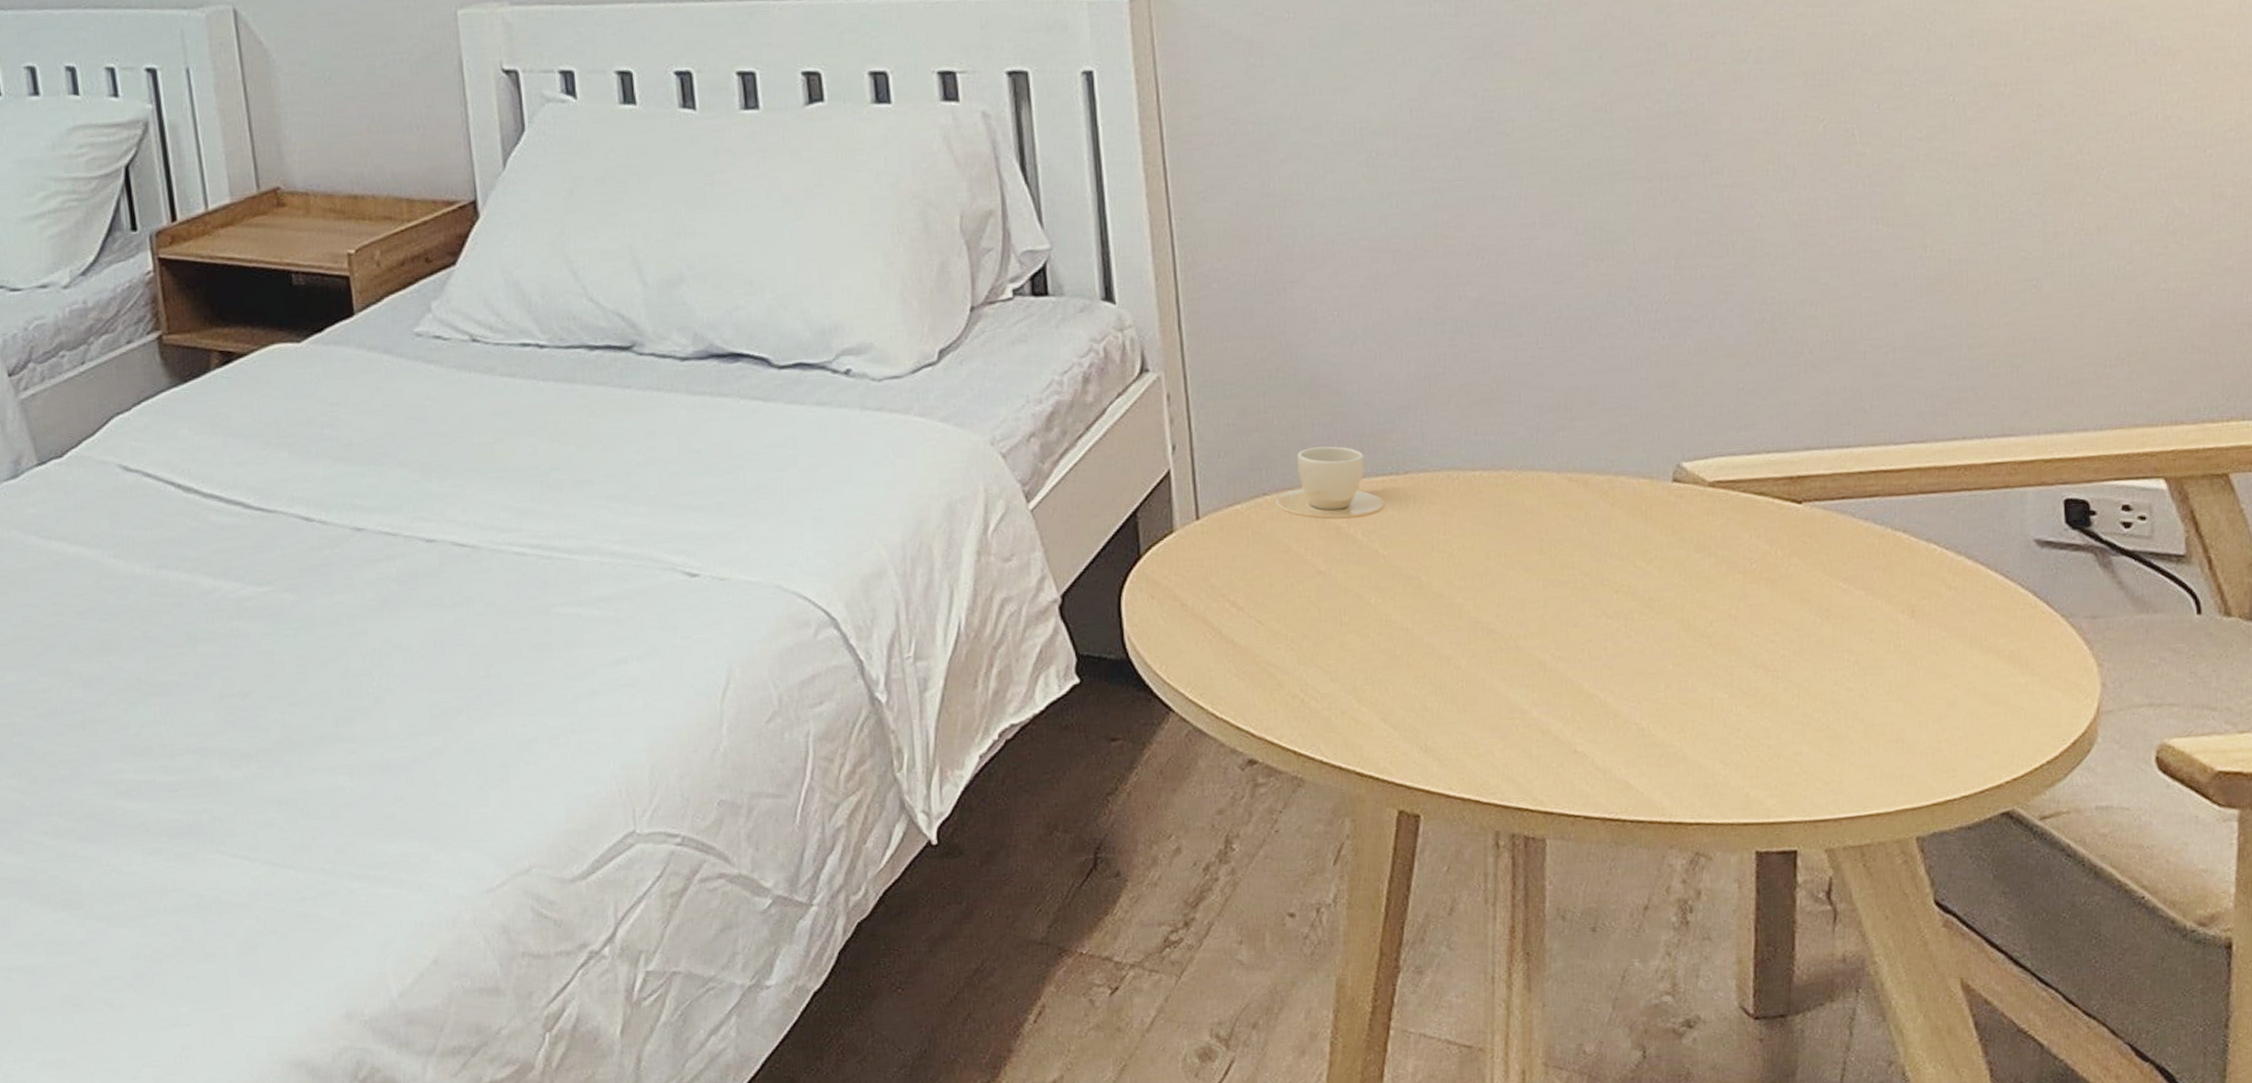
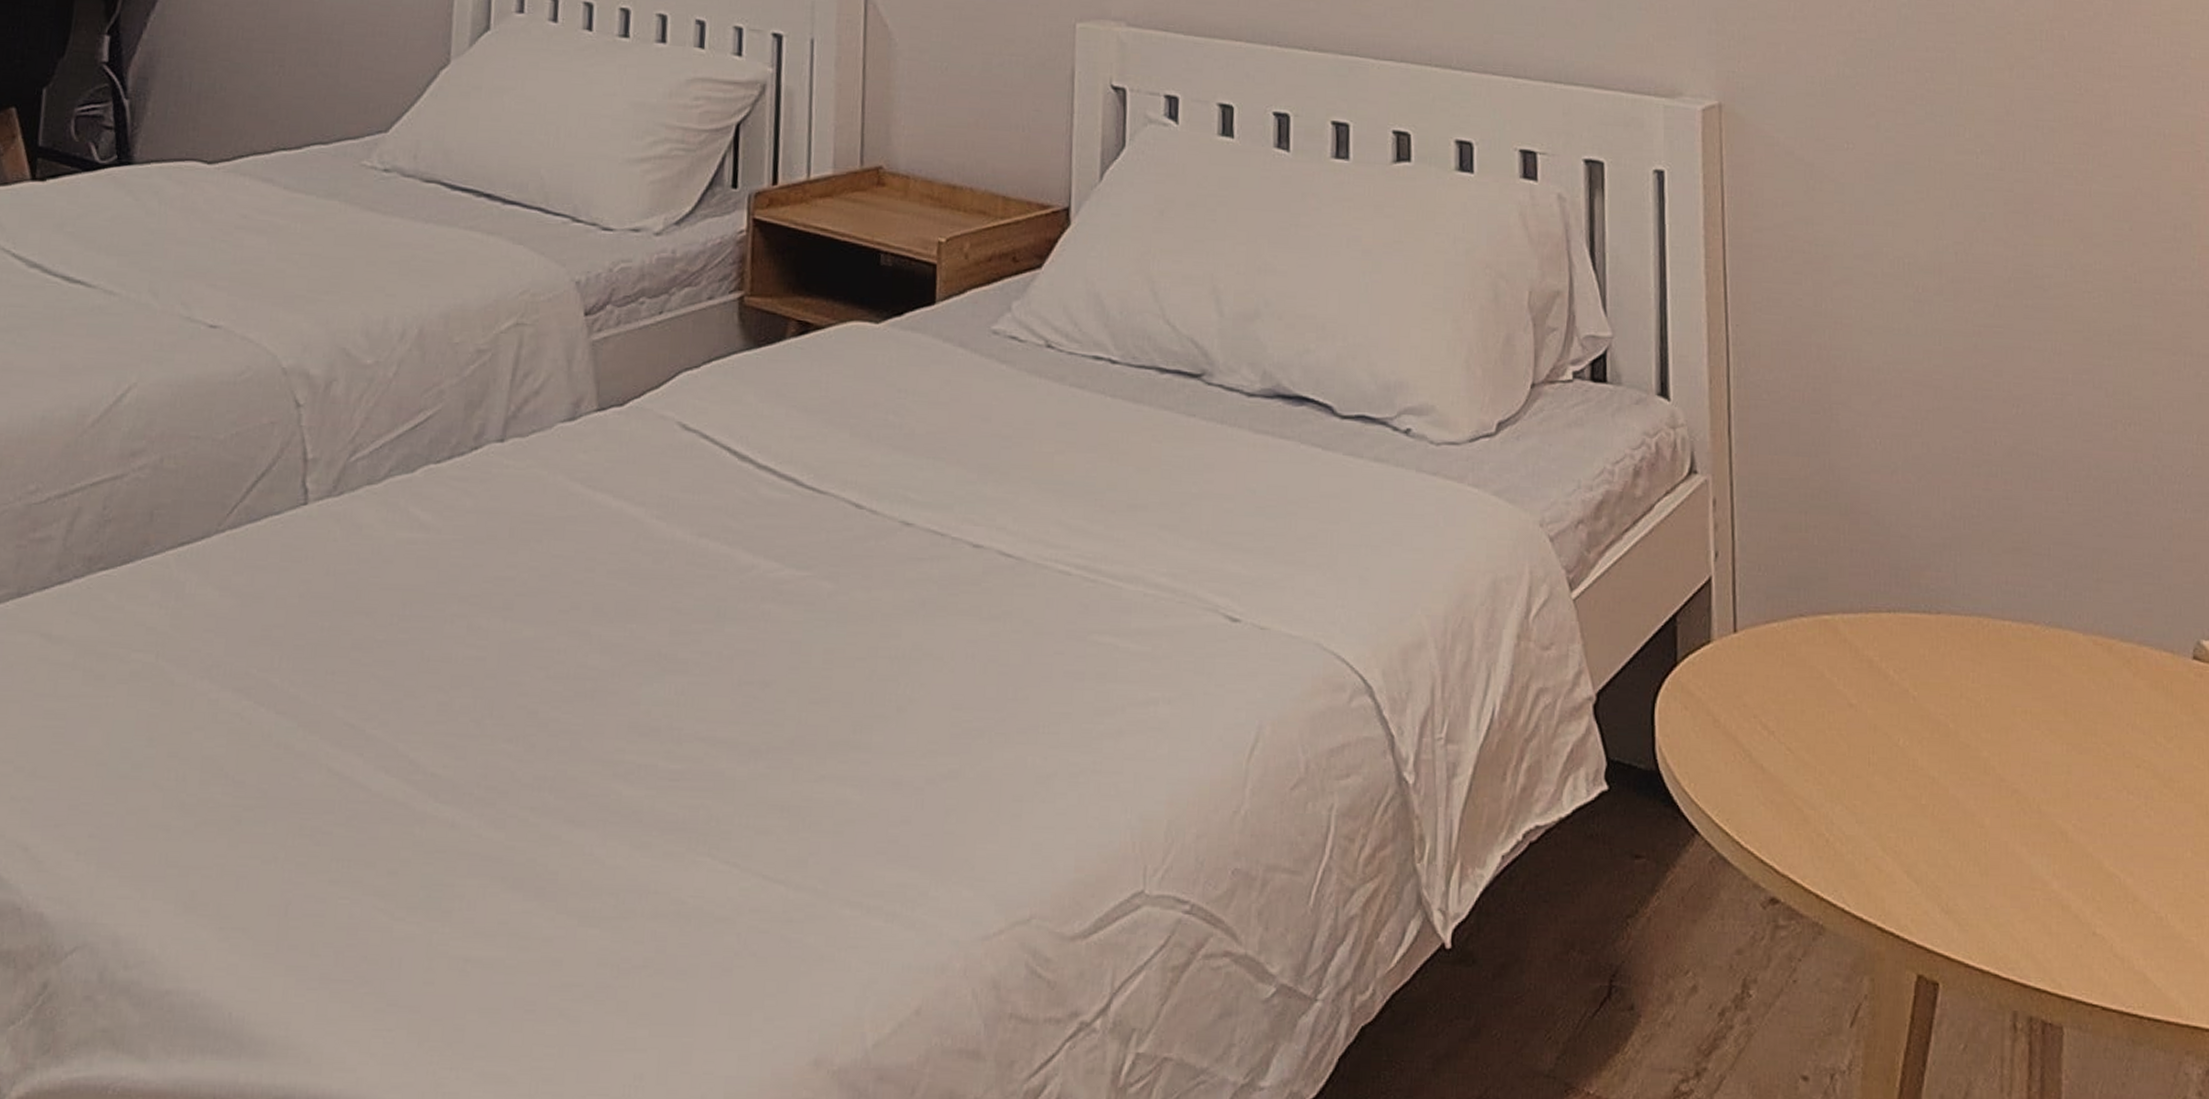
teacup: present [1275,446,1387,520] -> none [1811,573,1918,654]

